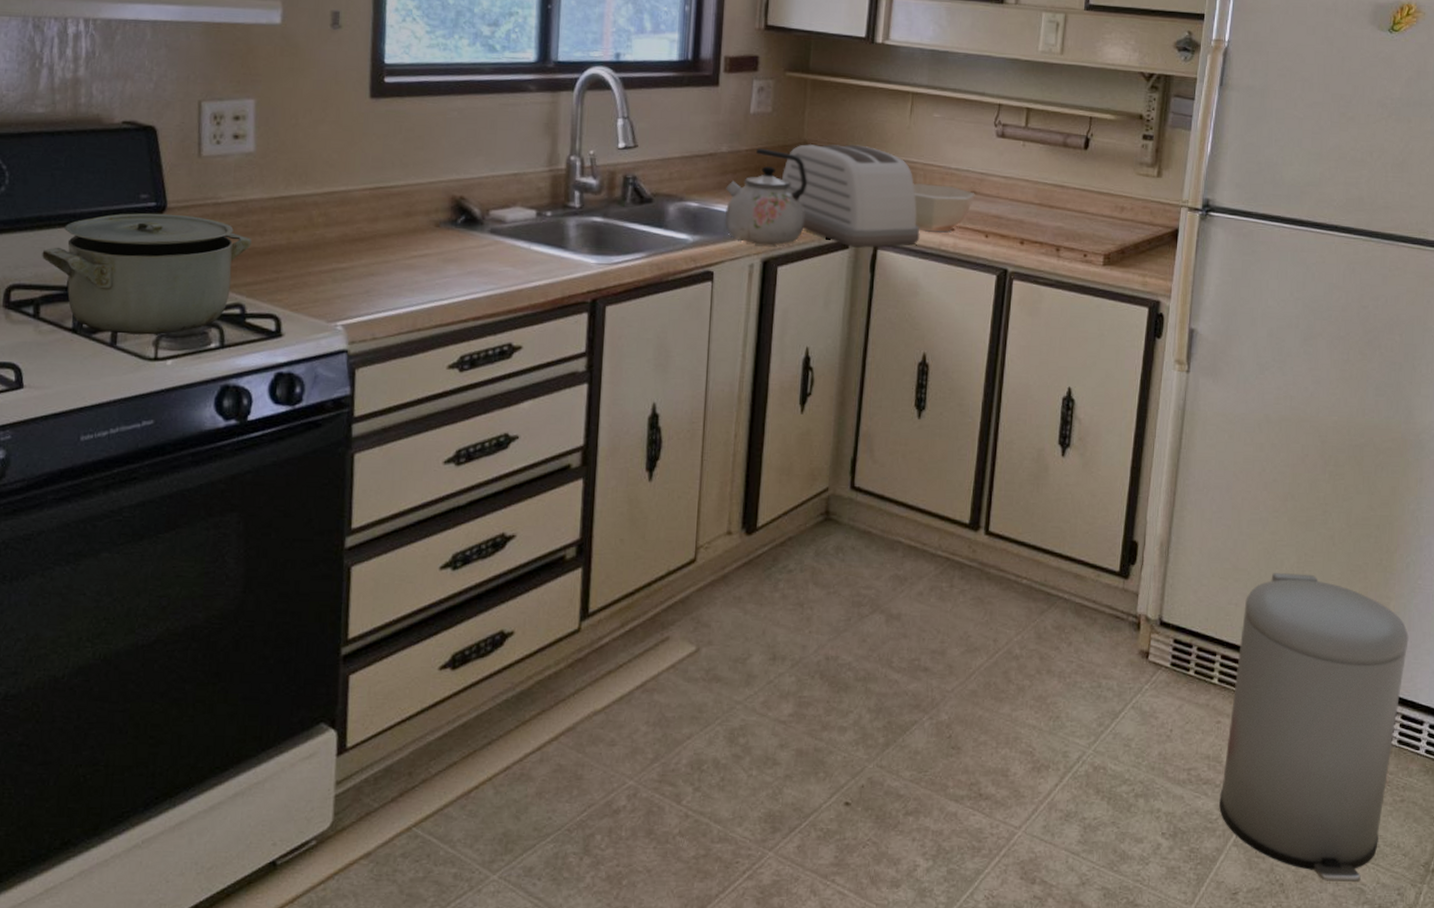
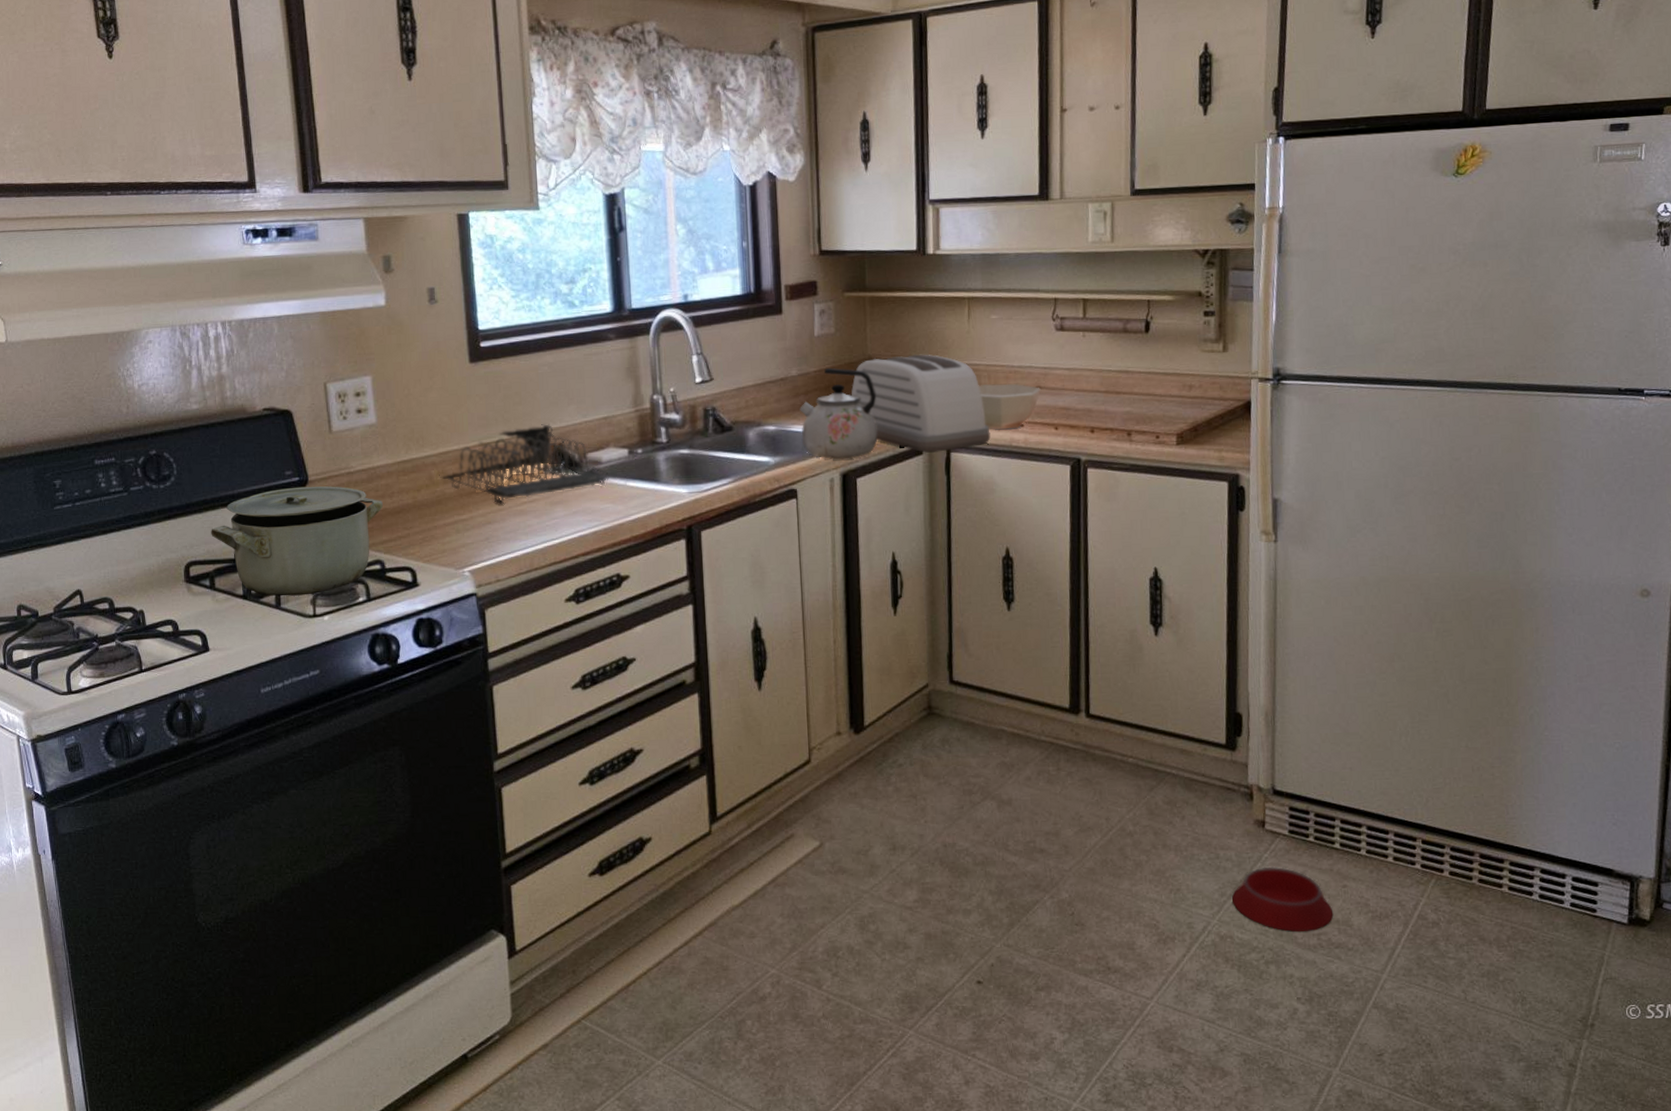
dish rack: none [320,173,514,255] -> present [439,424,610,504]
pet bowl: none [1109,698,1205,766] -> present [1232,866,1334,932]
pedal bin: present [1219,573,1409,883] -> none [1354,733,1541,1040]

